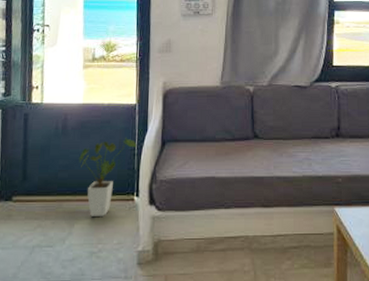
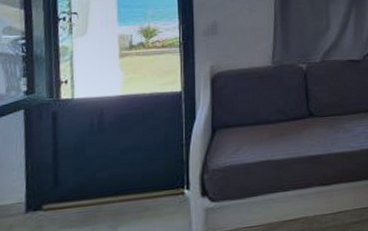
house plant: present [79,137,137,216] -> none [119,127,185,217]

